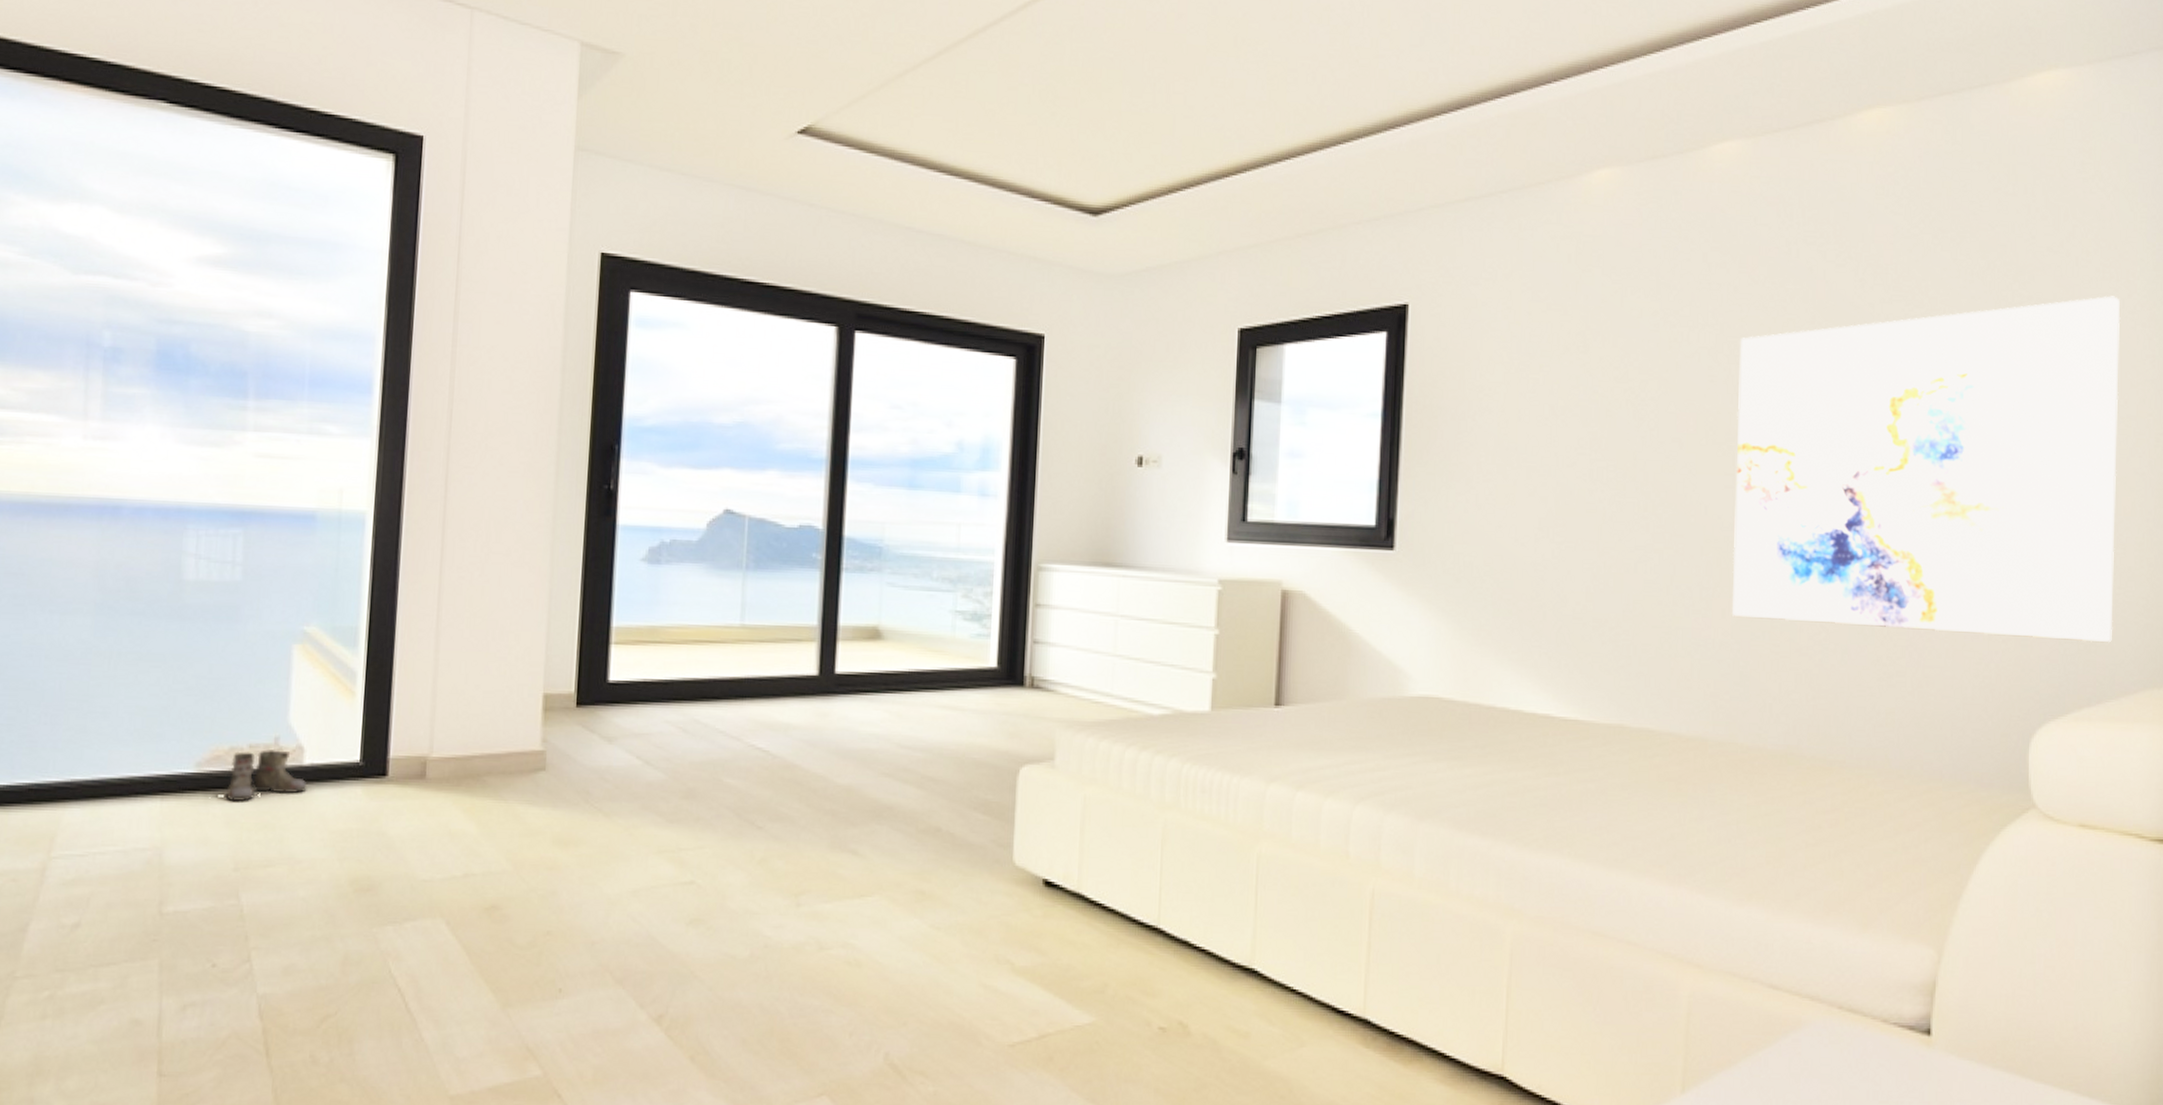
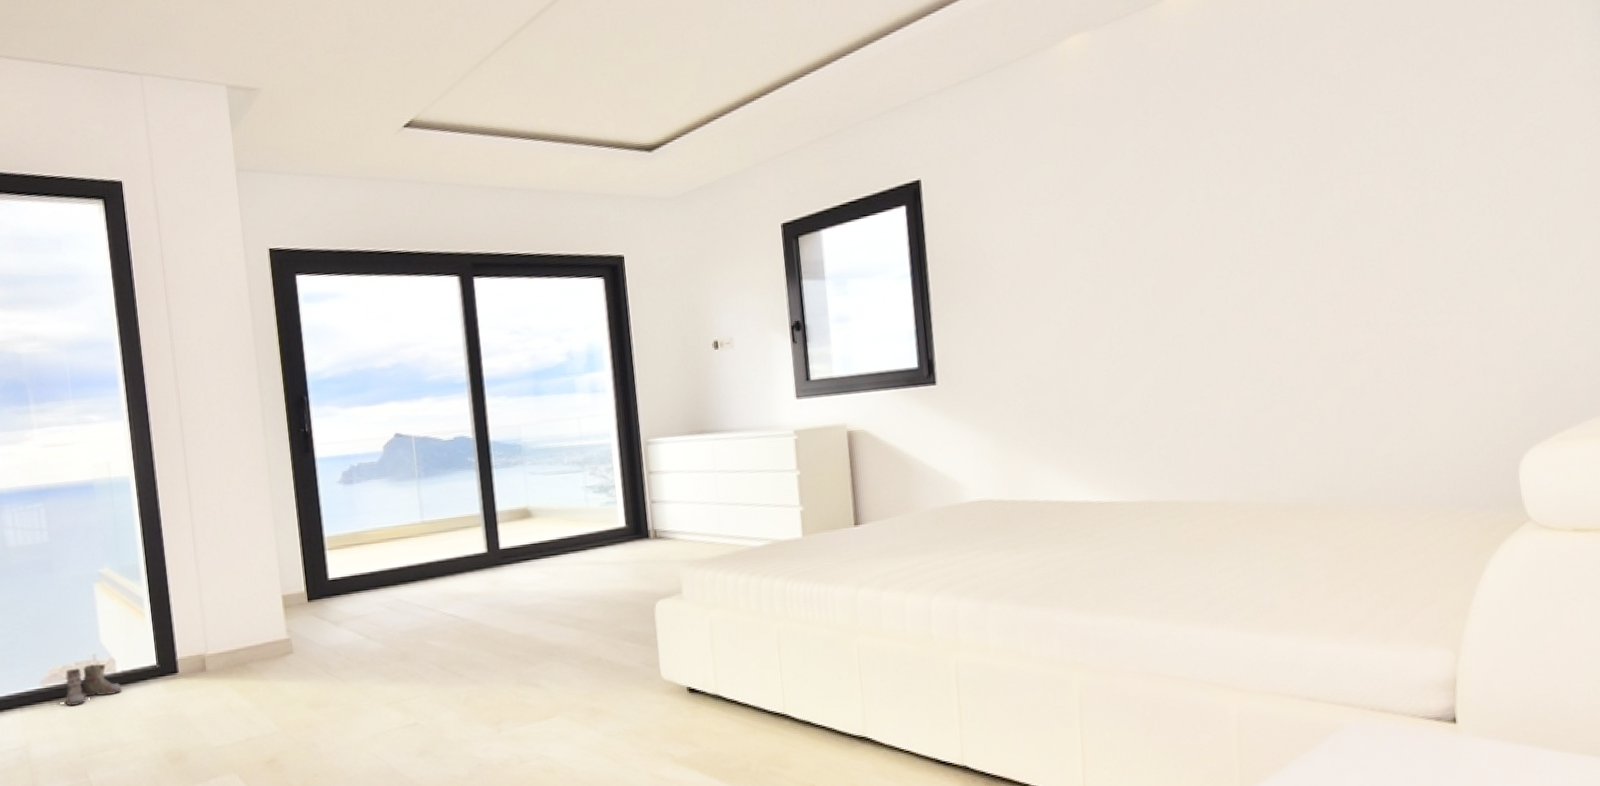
wall art: present [1732,295,2121,643] -> none [1214,65,1586,397]

